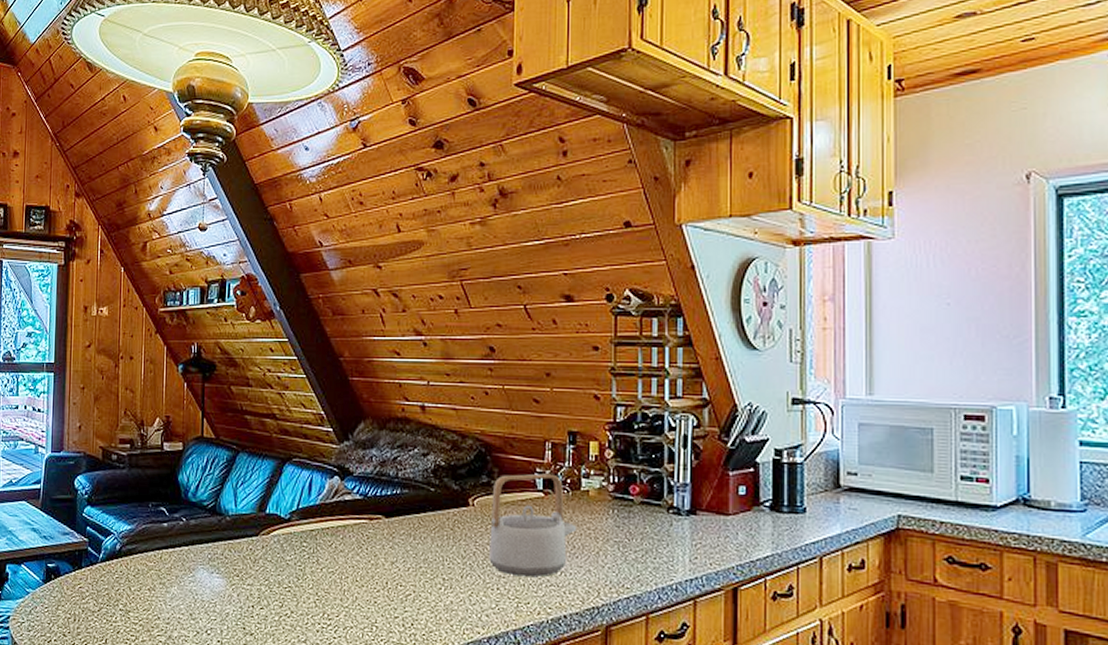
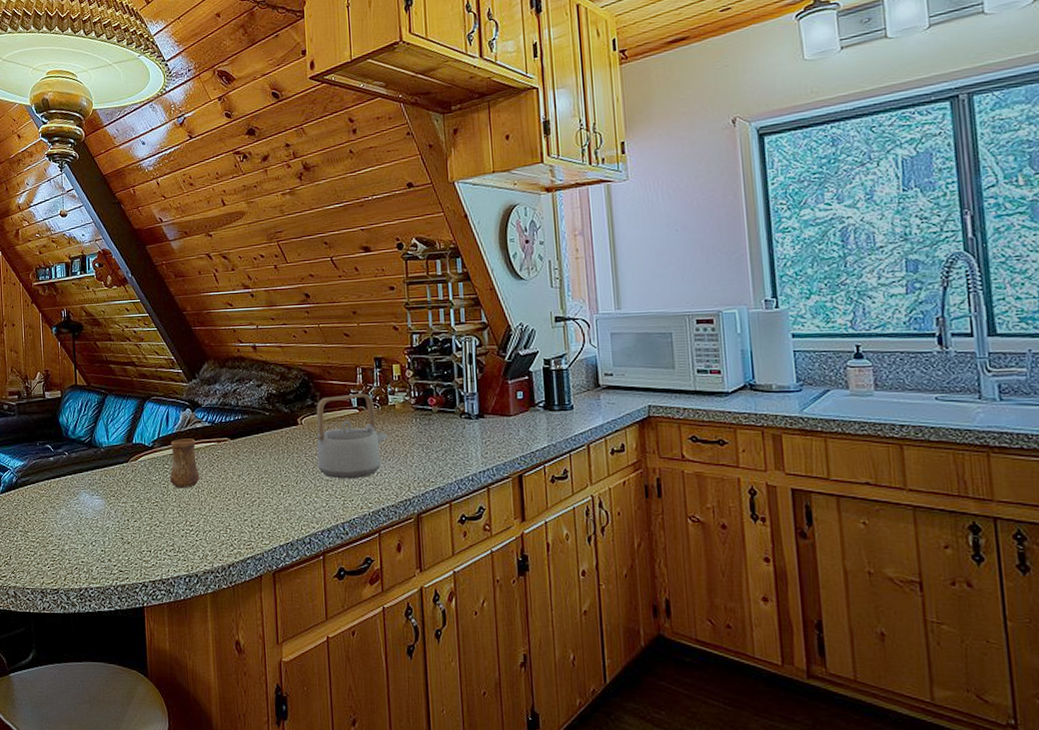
cup: none [308,512,344,572] -> present [170,438,200,487]

